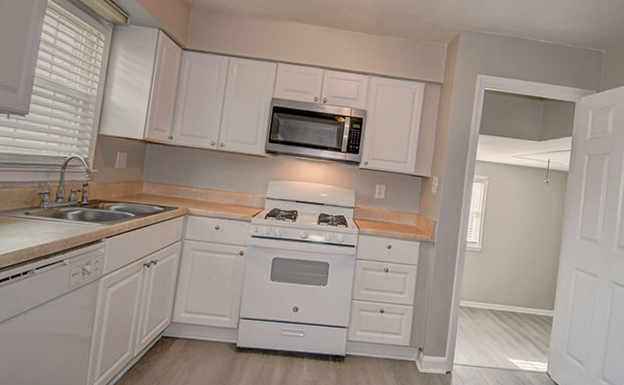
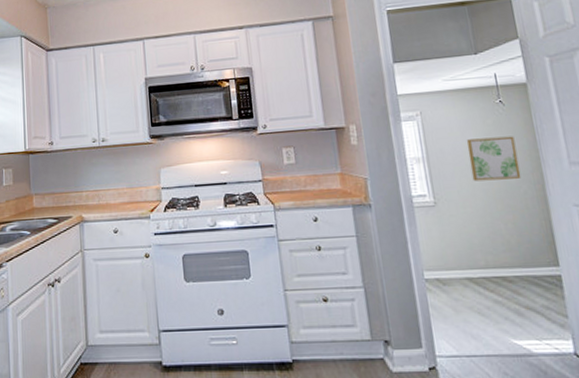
wall art: none [512,206,549,242] -> present [466,136,522,182]

